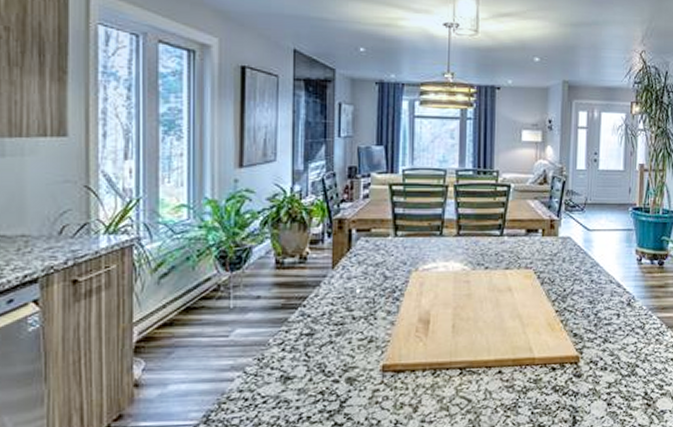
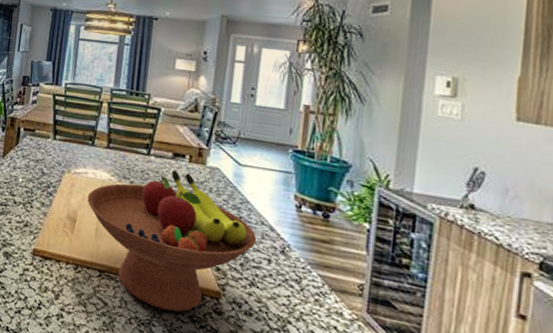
fruit bowl: none [440,246,607,389] -> present [87,169,257,312]

